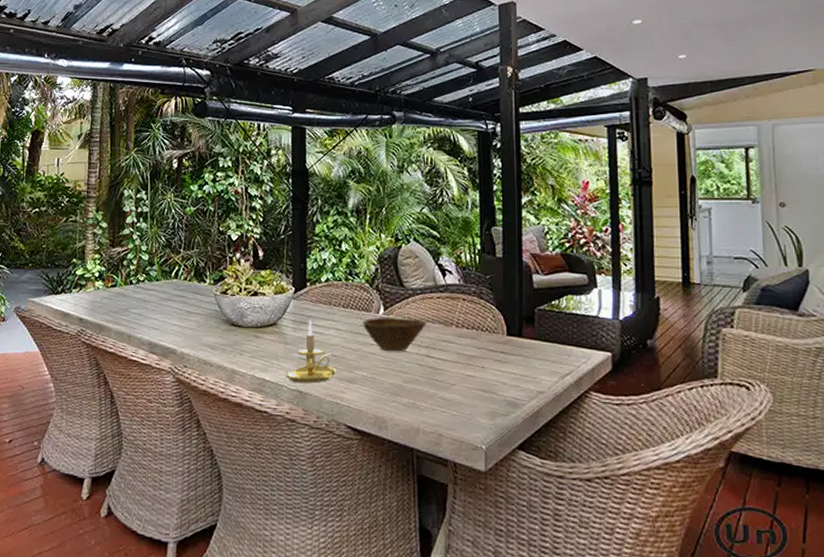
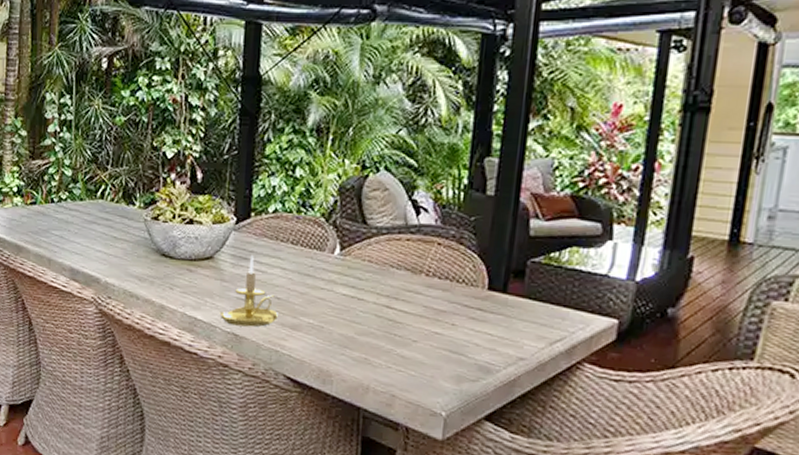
bowl: present [363,317,427,352] -> none [313,258,391,300]

